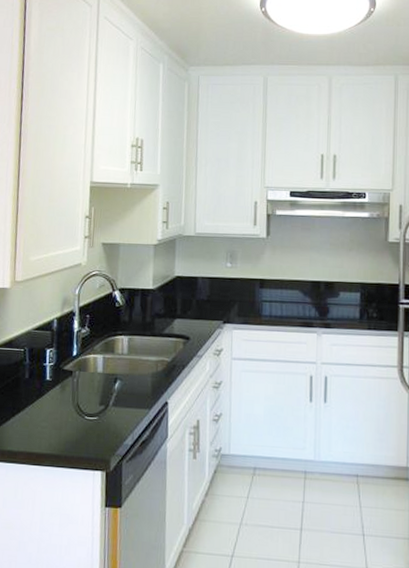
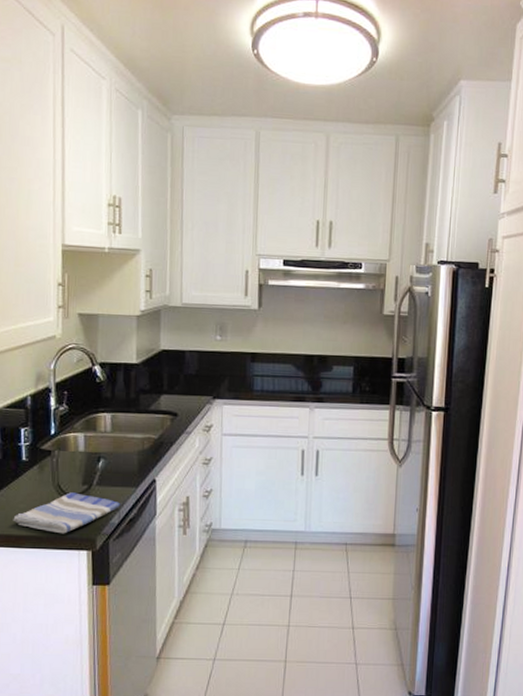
dish towel: none [35,412,135,454] -> present [13,492,121,534]

